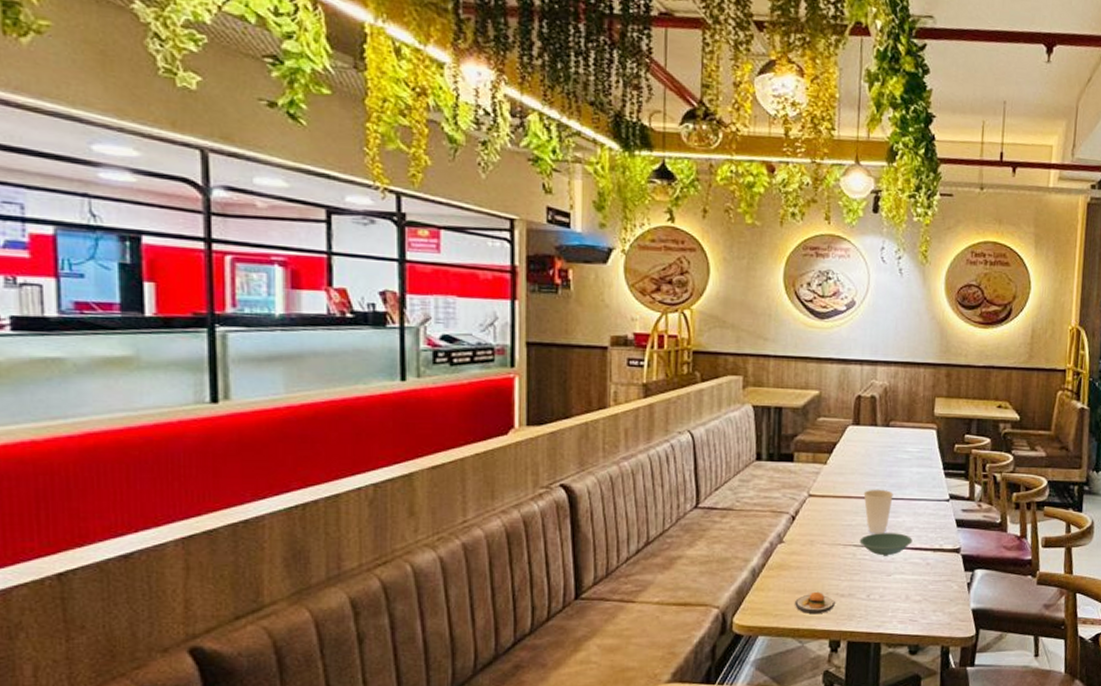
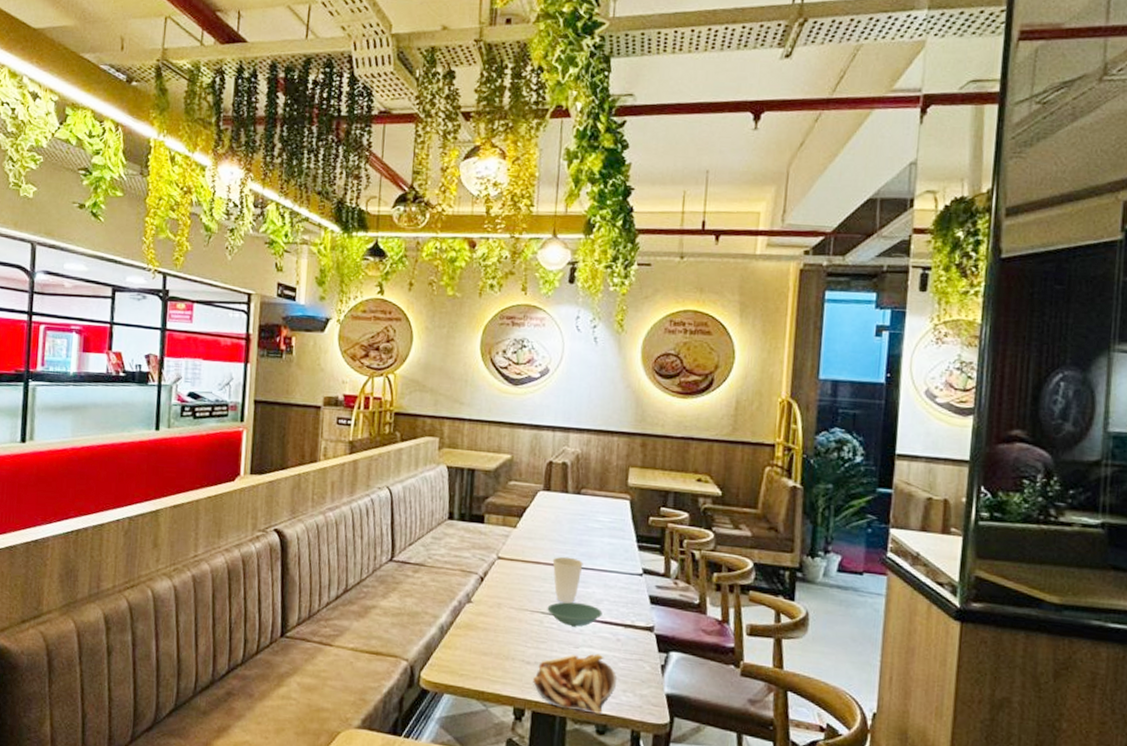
burger: present [795,591,835,613] -> none [481,655,521,679]
french fries: none [848,579,927,636] -> present [533,653,617,714]

